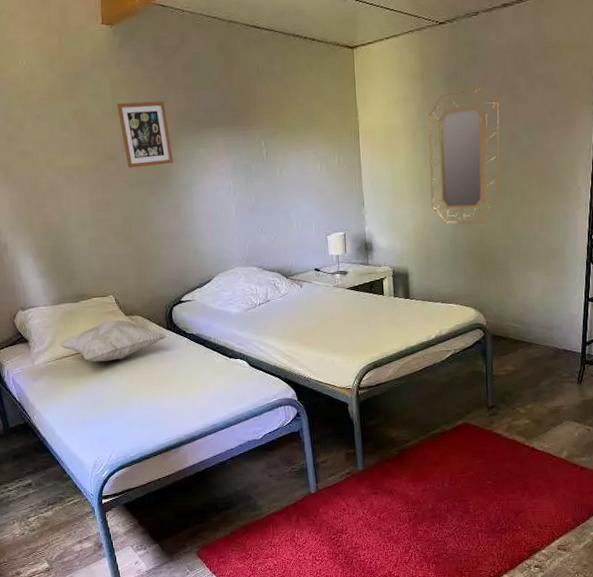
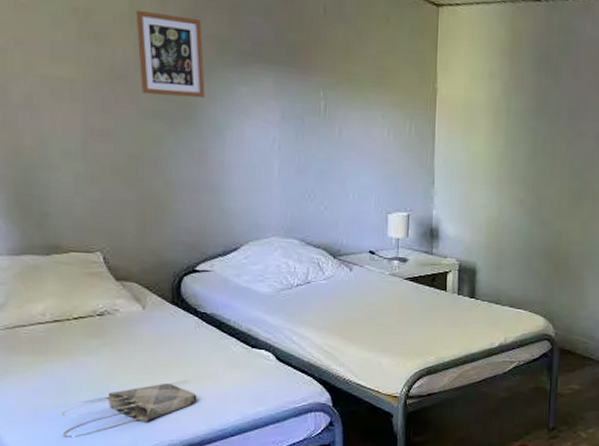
decorative pillow: present [58,320,166,362] -> none [12,284,170,337]
tote bag: none [99,391,193,437] -> present [61,384,197,437]
home mirror: present [428,86,500,224] -> none [507,76,589,225]

